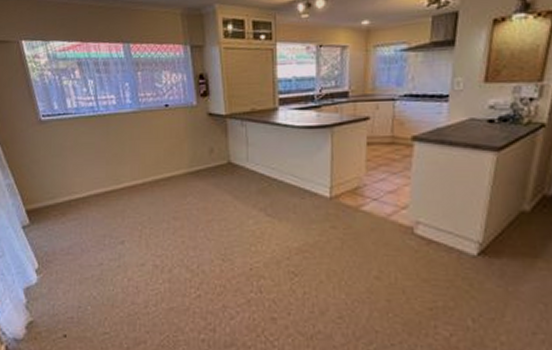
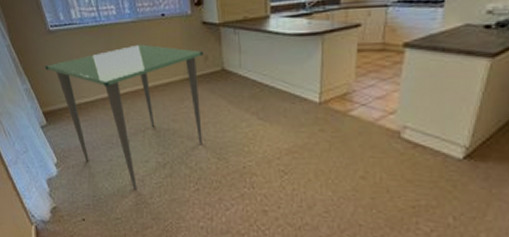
dining table: none [32,136,208,298] -> present [45,44,203,190]

